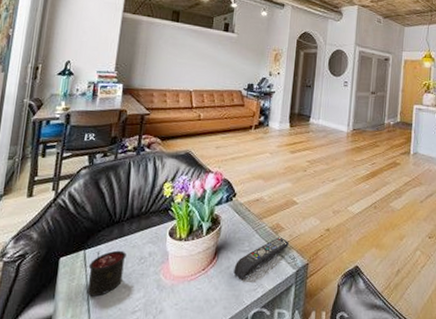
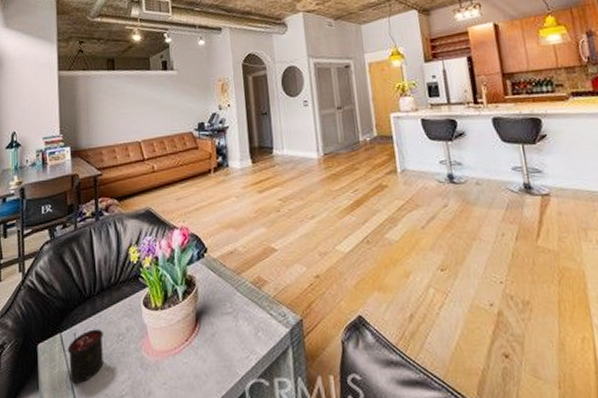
remote control: present [233,237,289,279] -> none [219,293,276,347]

